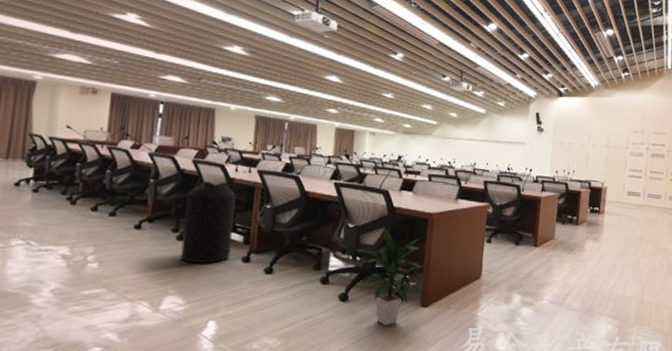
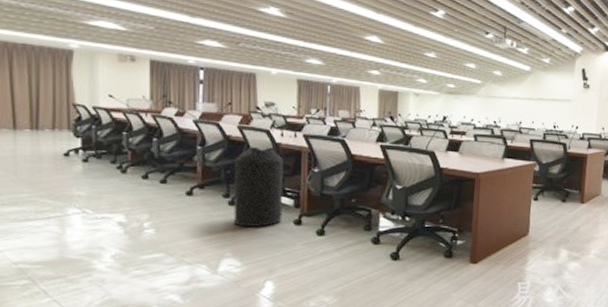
indoor plant: present [356,228,423,326] -> none [405,189,472,282]

